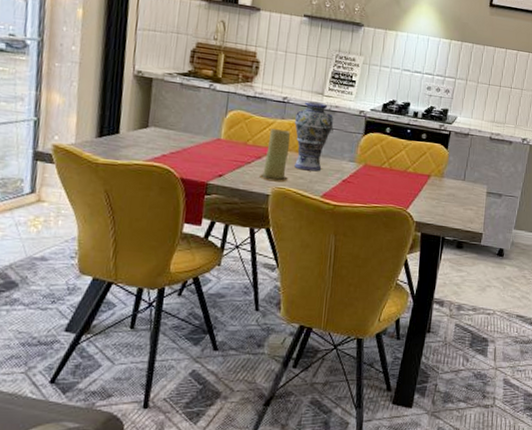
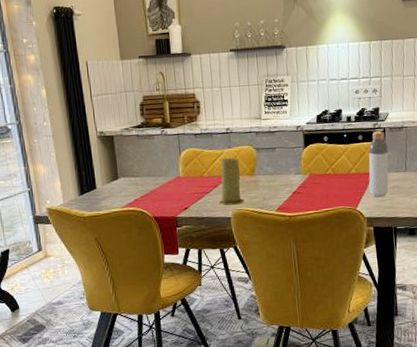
vase: present [294,101,334,172] -> none [240,126,276,190]
bottle: none [423,133,451,203] -> present [368,131,389,198]

